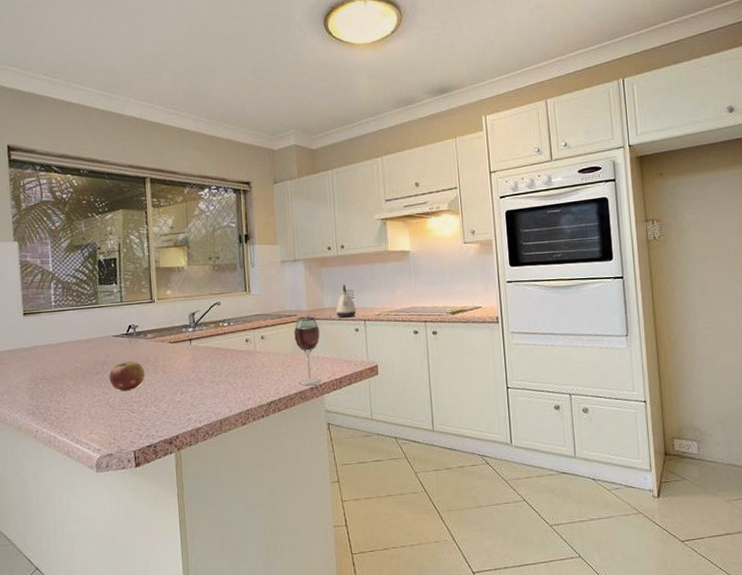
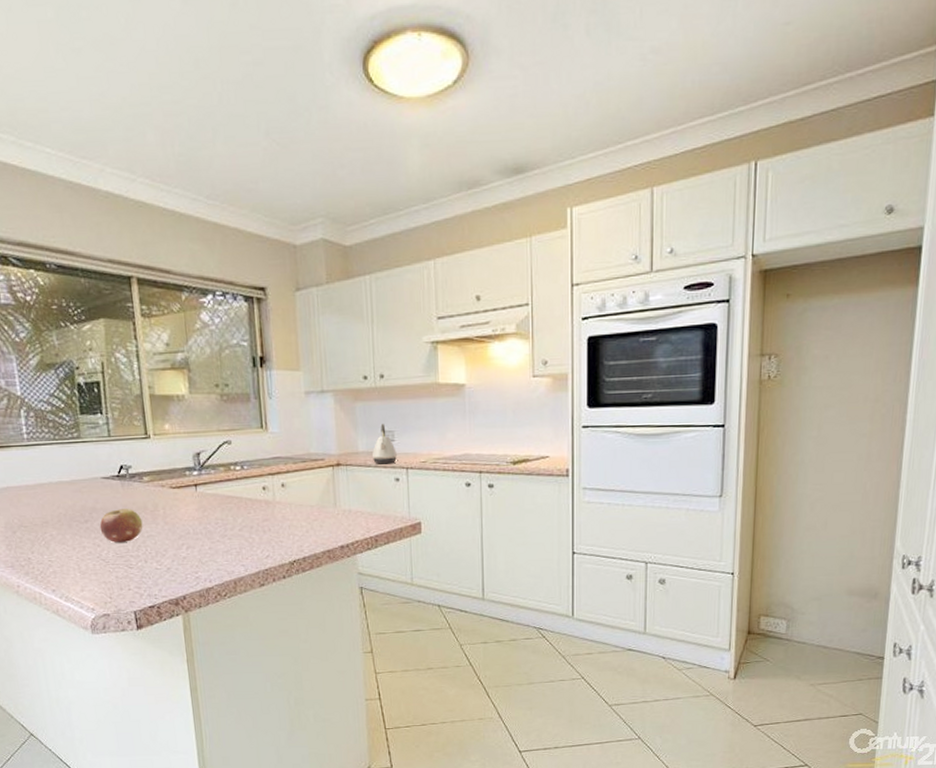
wineglass: present [293,316,321,386] -> none [320,461,353,544]

